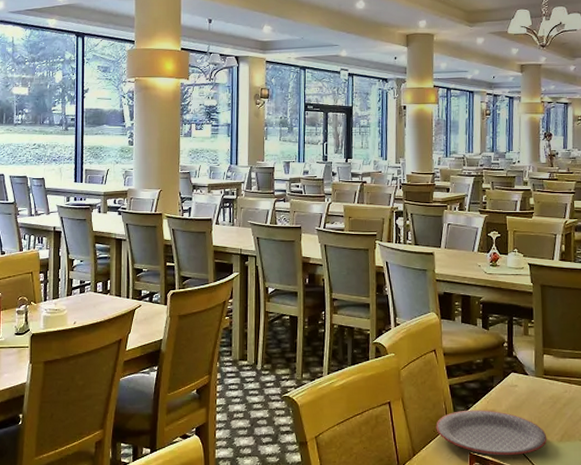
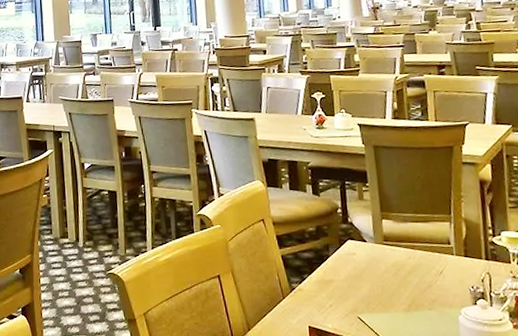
plate: present [436,410,547,456] -> none [270,280,393,328]

